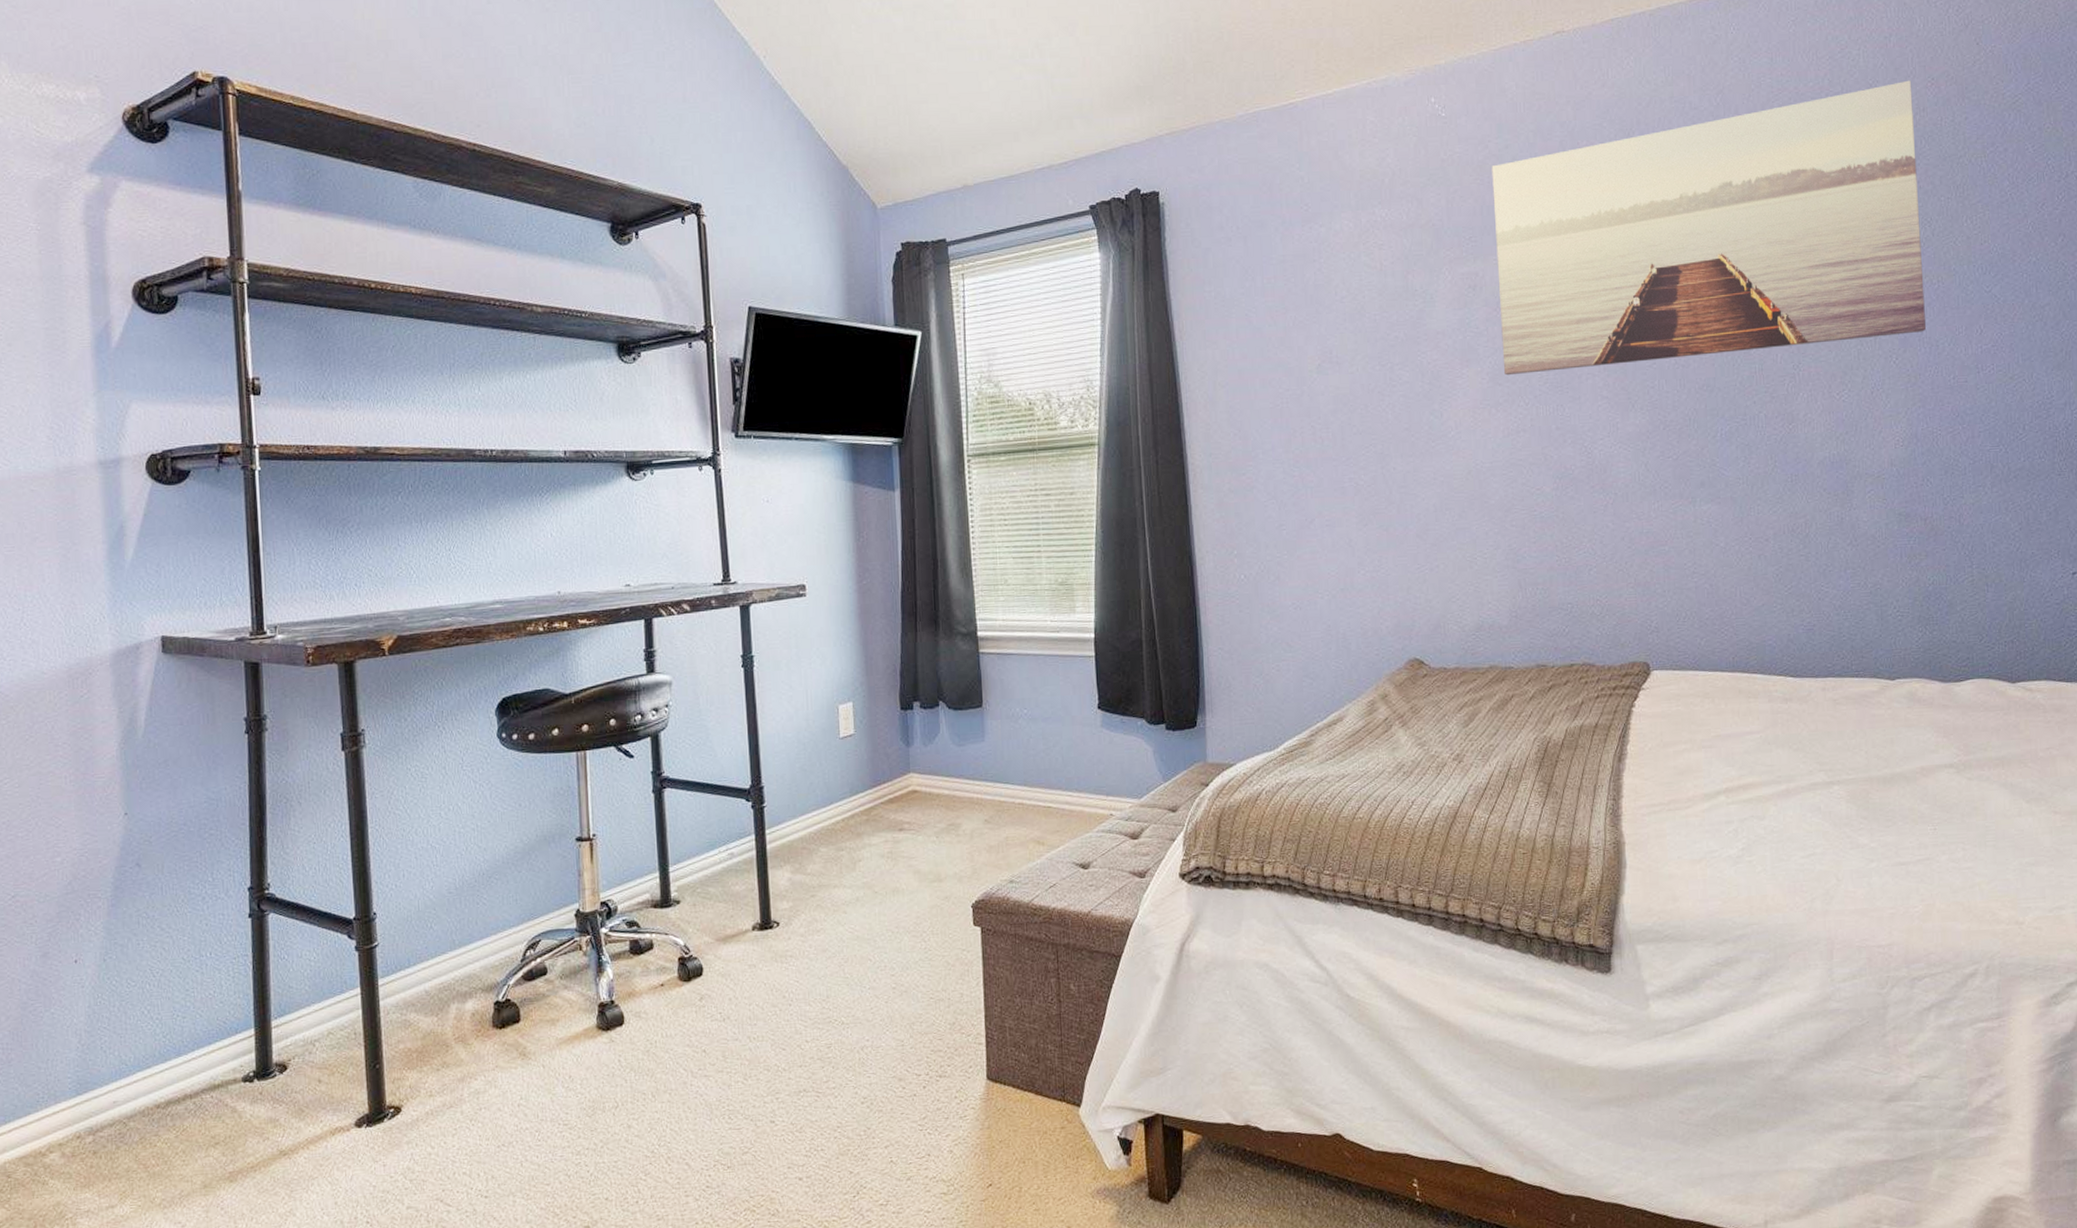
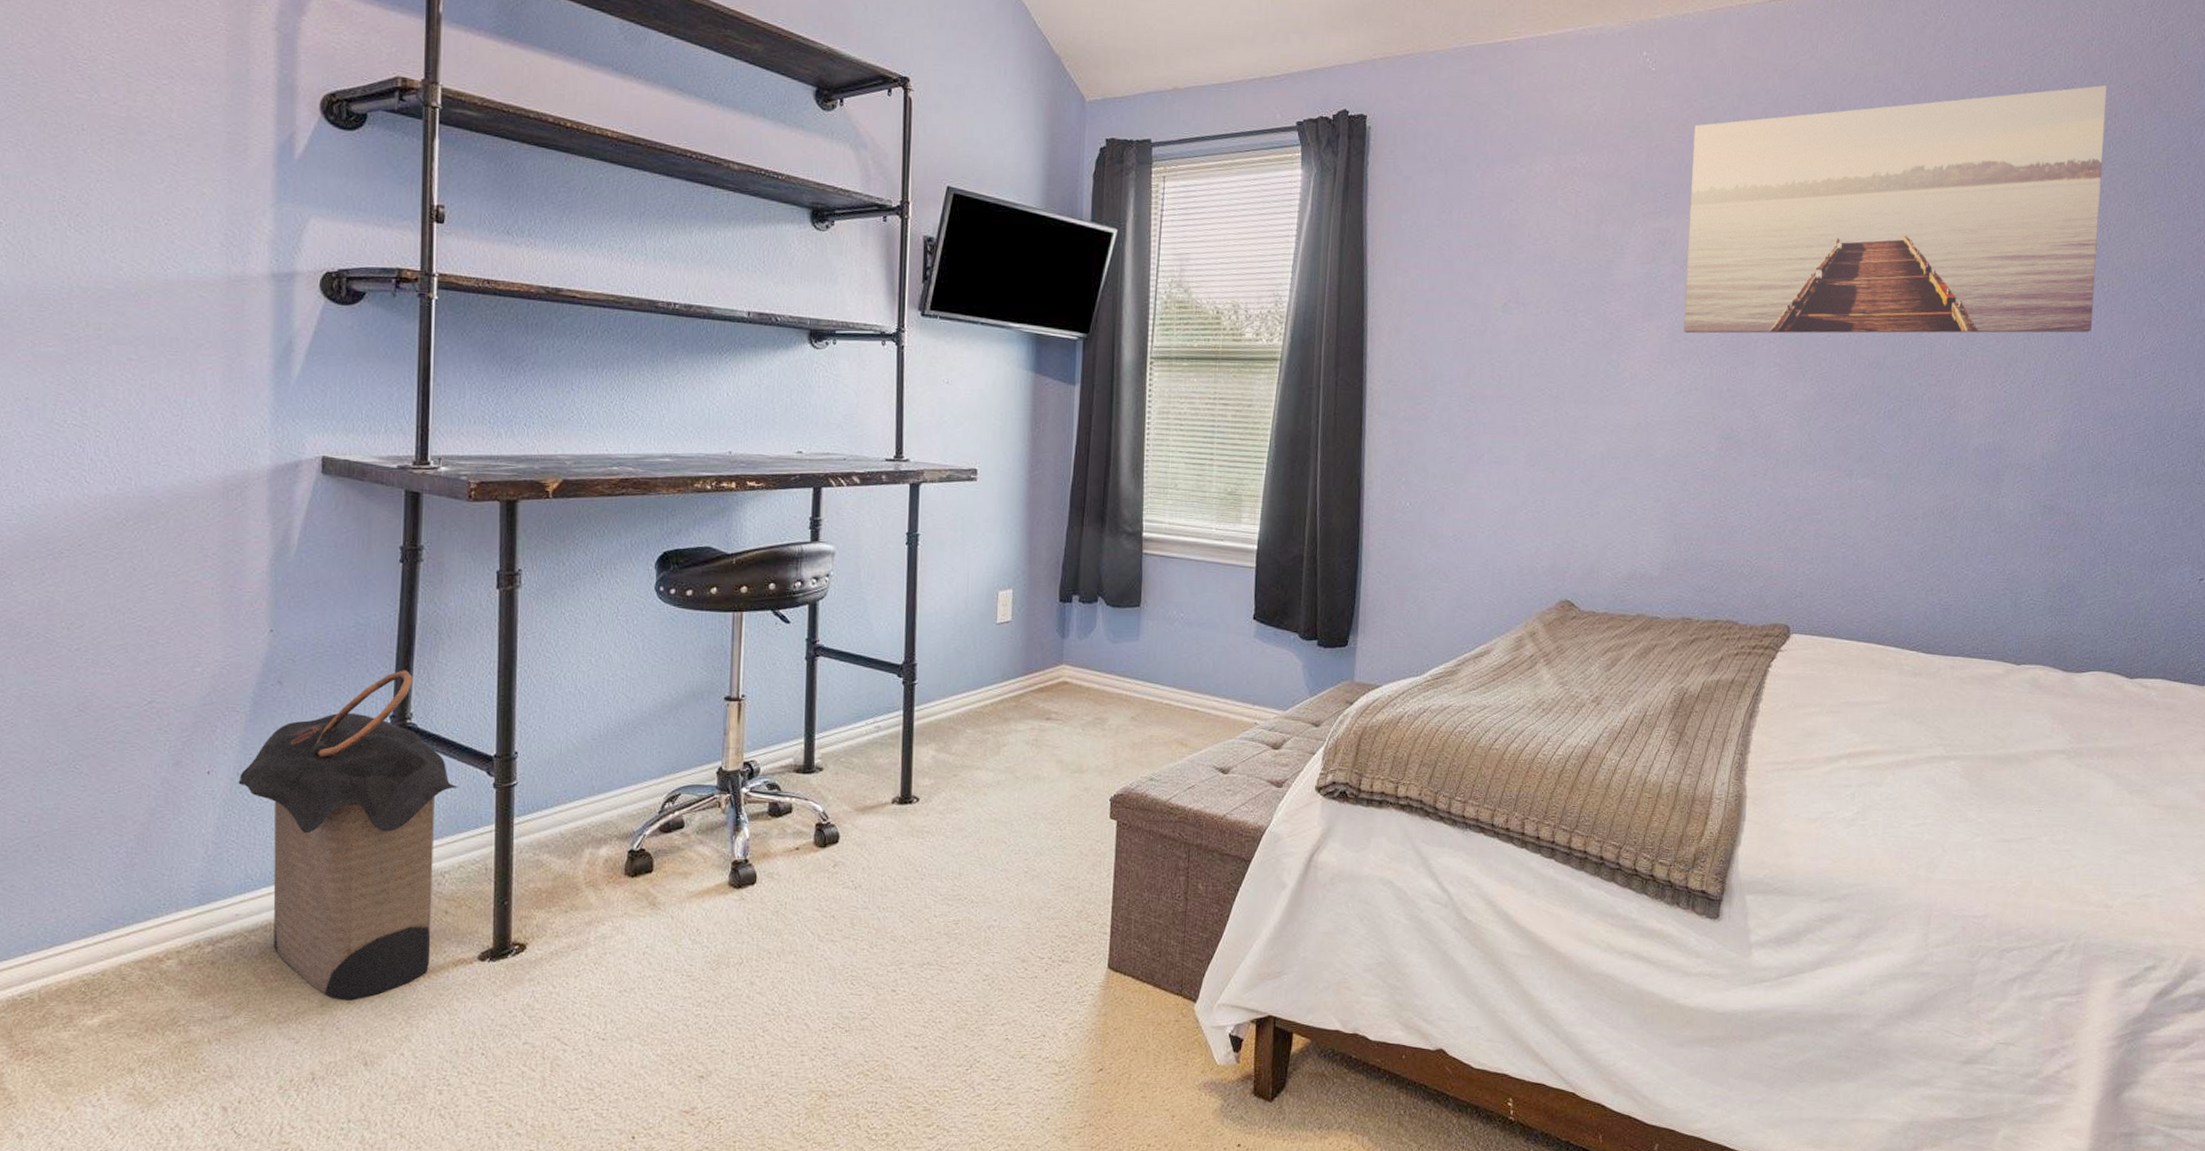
laundry hamper: none [105,840,321,1180] -> present [238,670,458,1001]

